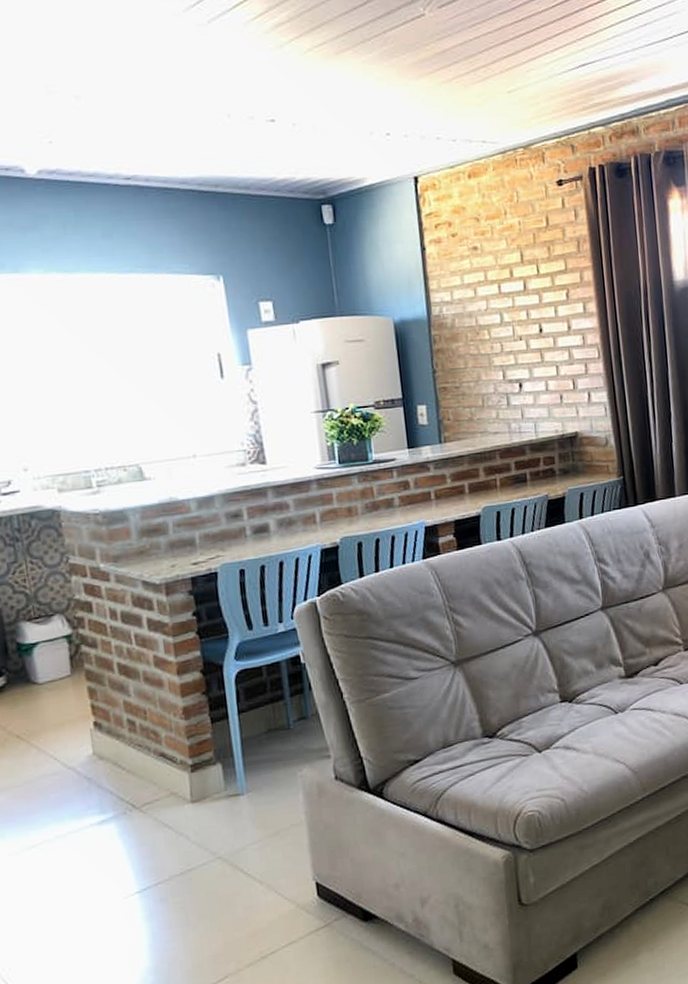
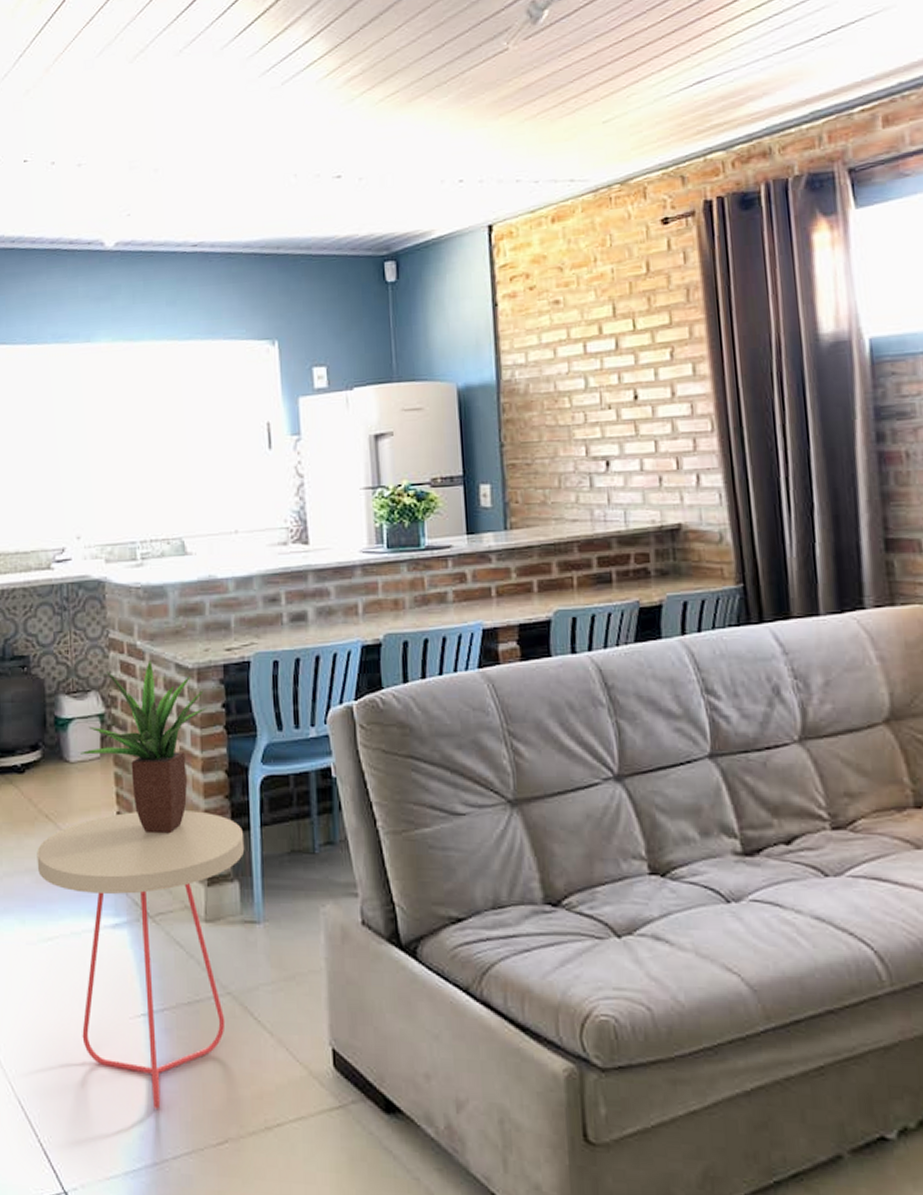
side table: none [10,709,225,968] -> present [37,811,245,1110]
potted plant: none [49,580,178,737] -> present [80,660,207,834]

